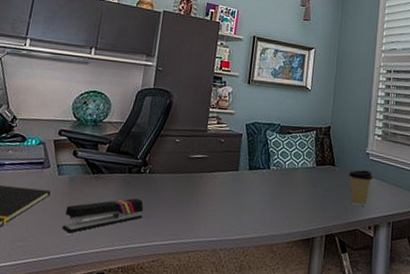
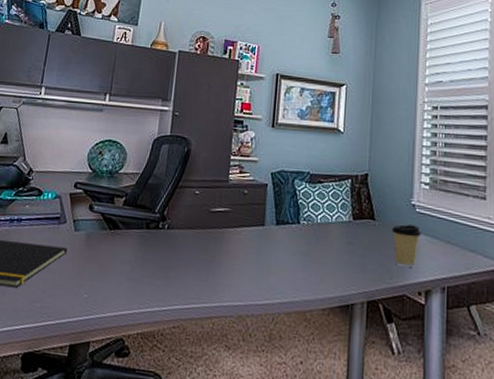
stapler: present [61,198,144,233] -> none [78,256,163,295]

